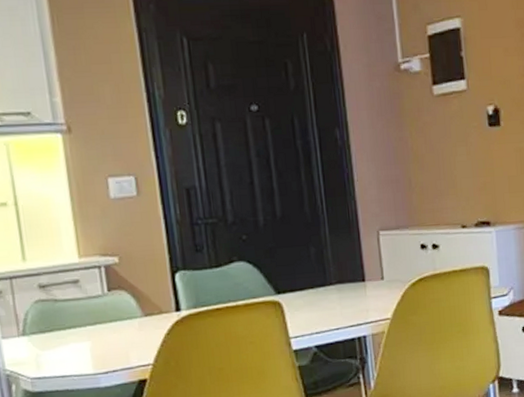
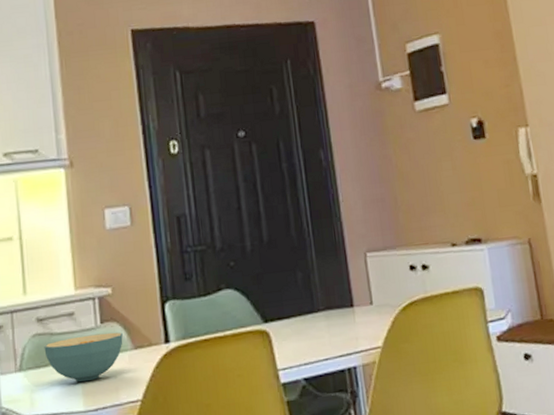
cereal bowl: none [48,300,132,347] -> present [44,332,123,382]

